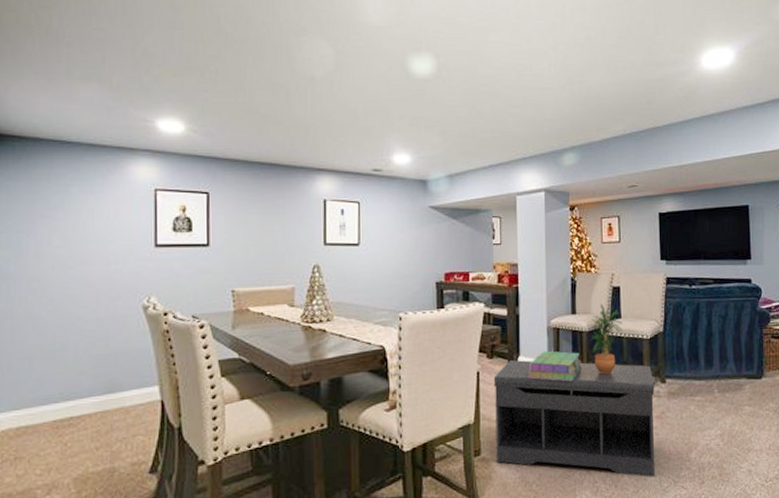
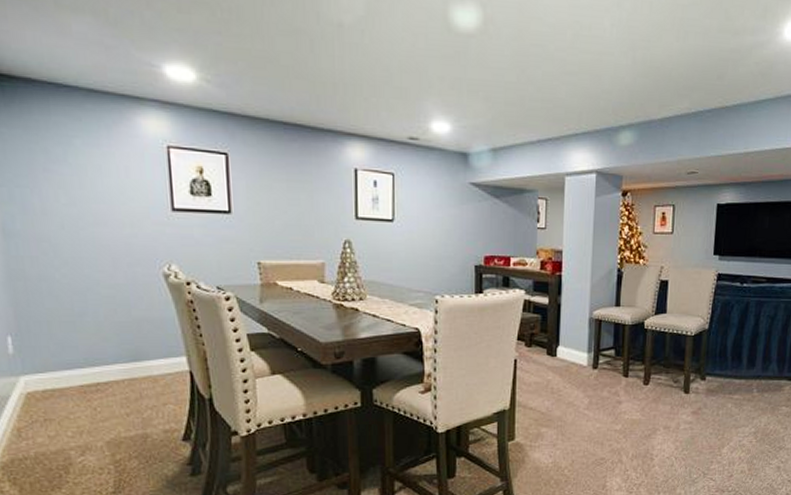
bench: present [493,360,655,478] -> none [530,350,694,469]
stack of books: present [528,350,581,382] -> none [567,342,622,374]
potted plant: present [590,304,623,374] -> none [632,297,667,369]

